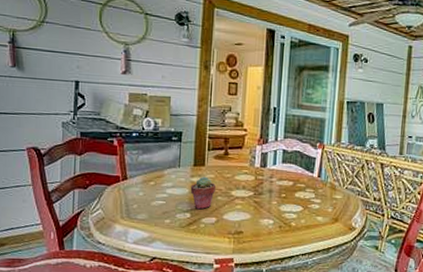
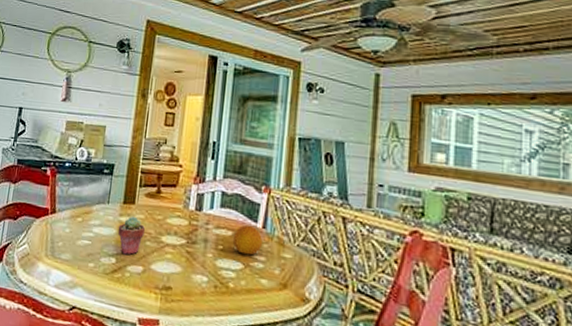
fruit: none [293,175,319,200] -> present [232,224,263,256]

